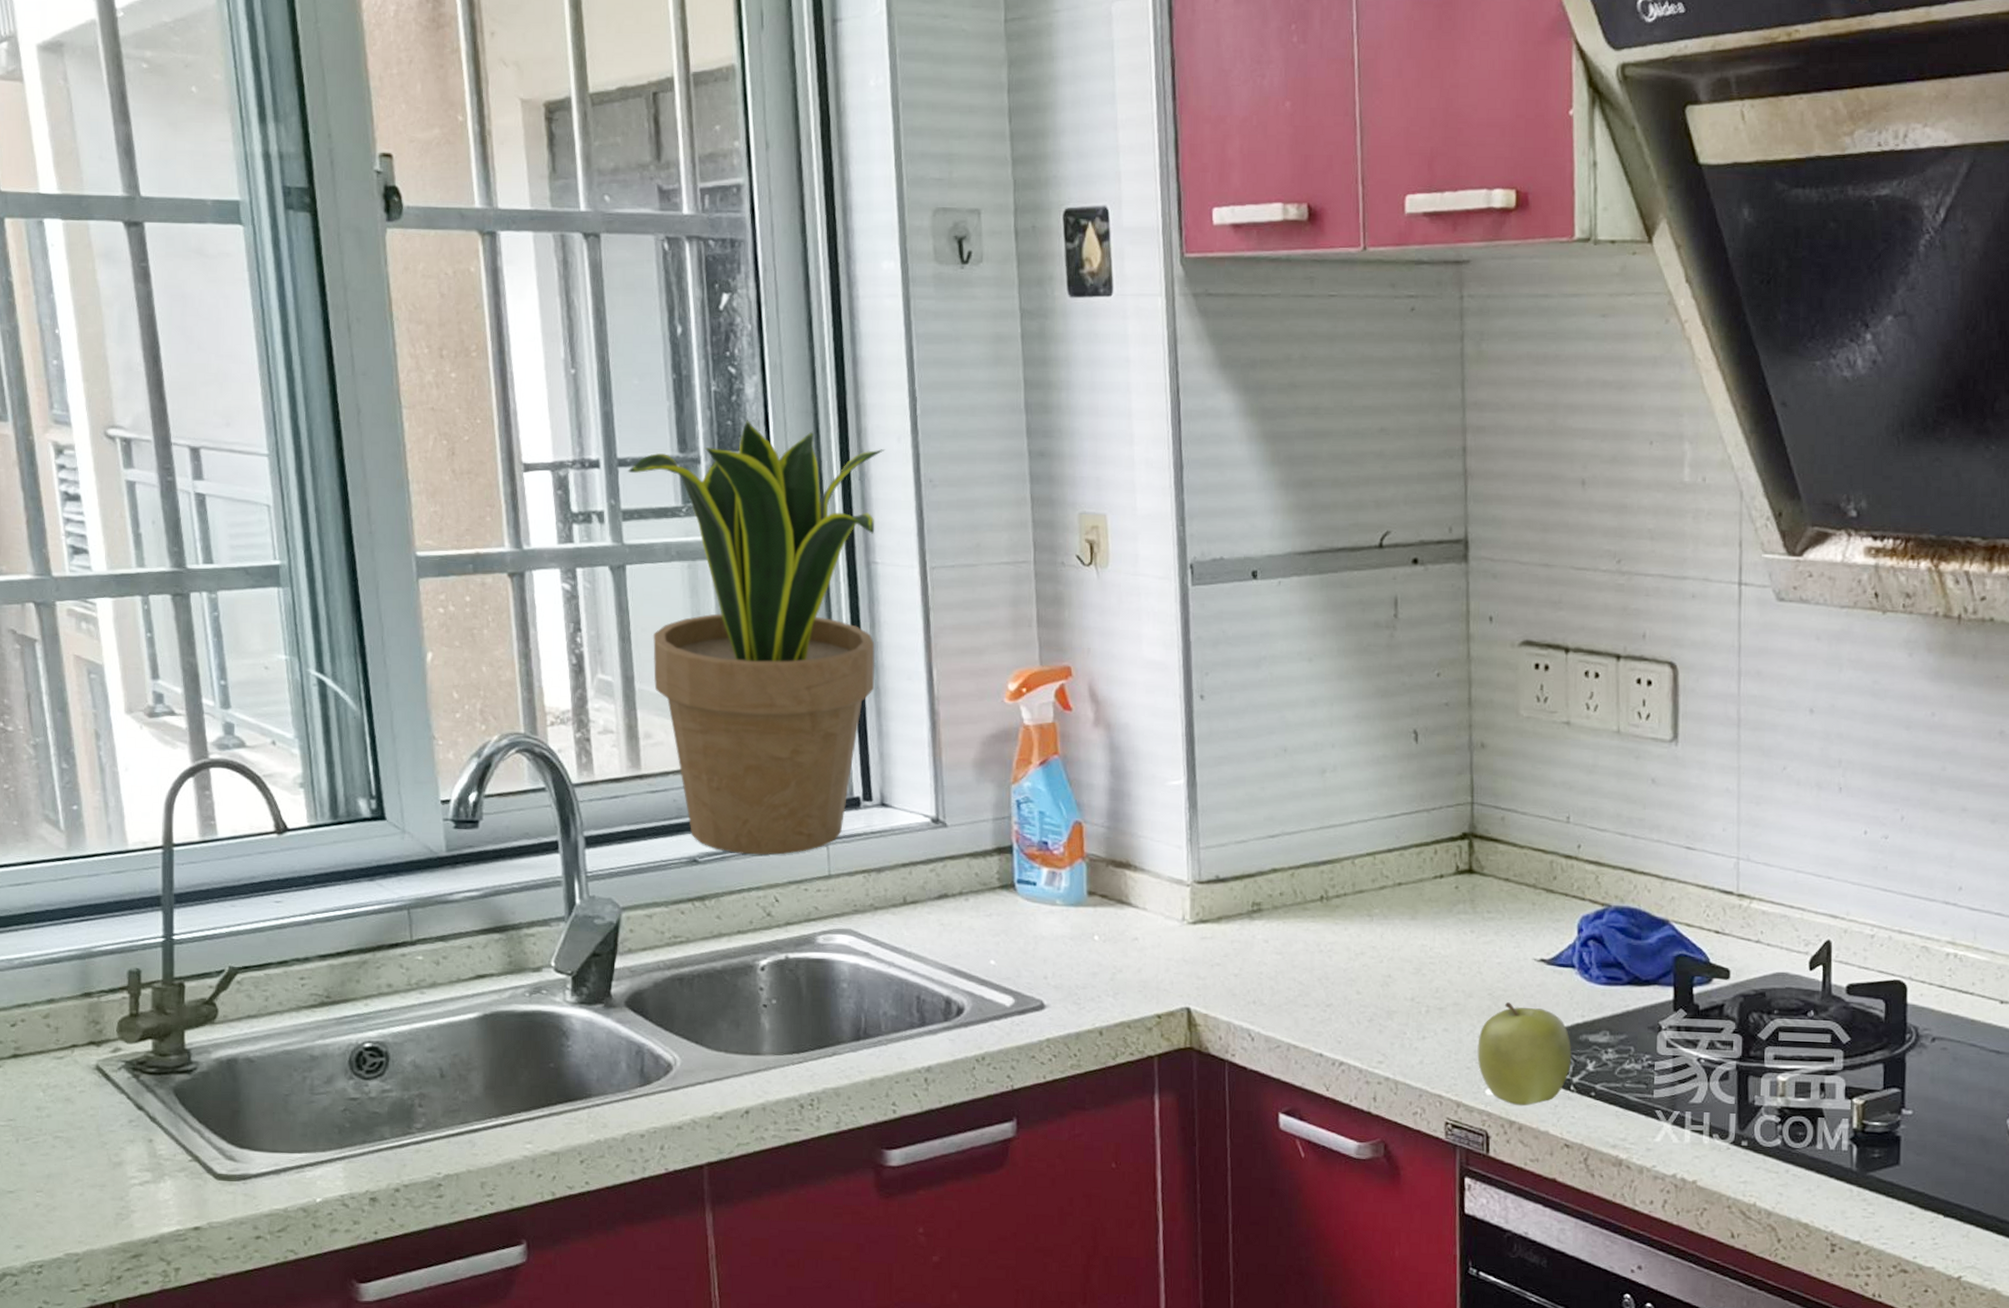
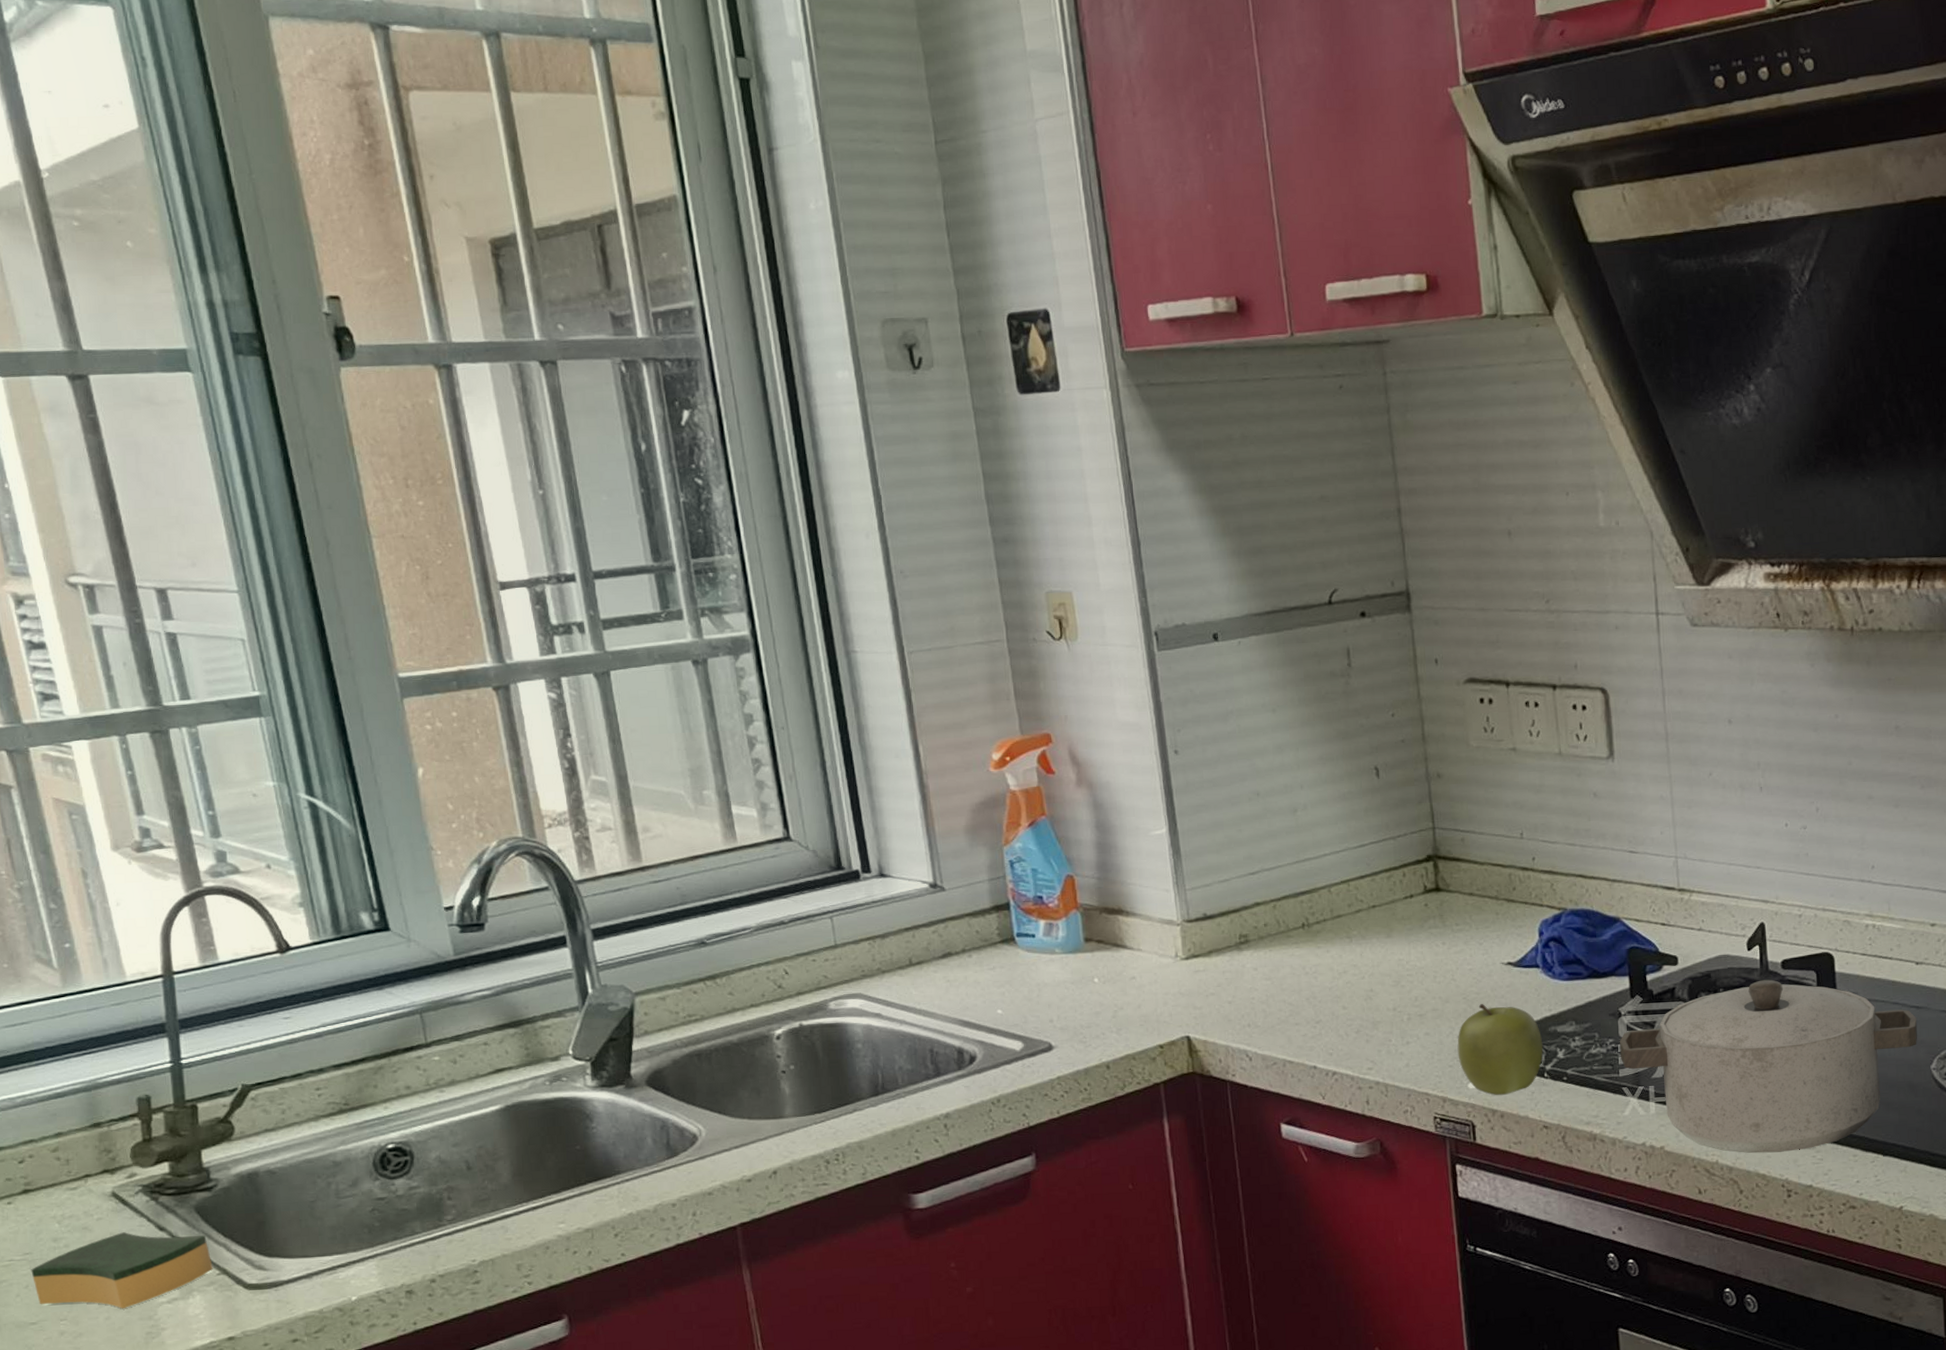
sponge: none [13,1107,186,1186] -> present [31,1232,213,1309]
potted plant: present [628,420,886,855] -> none [604,527,864,932]
cooking pot: none [1656,1004,1996,1201] -> present [1619,979,1918,1154]

